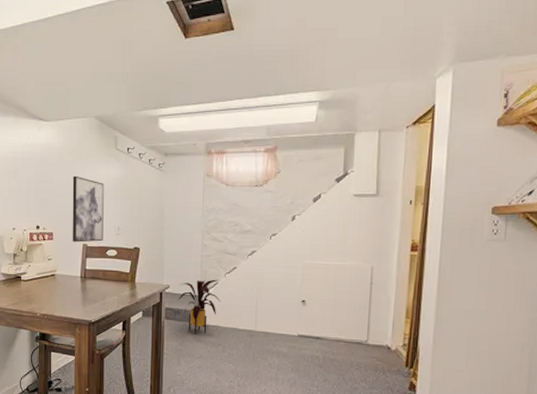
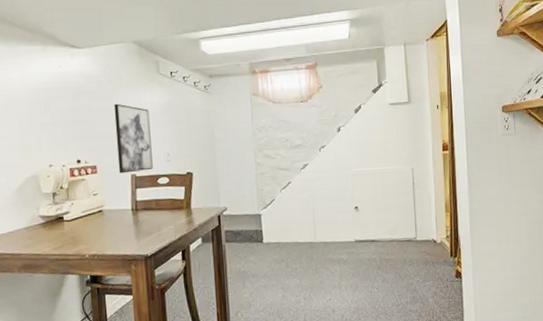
house plant: present [178,279,221,334] -> none [236,196,280,254]

